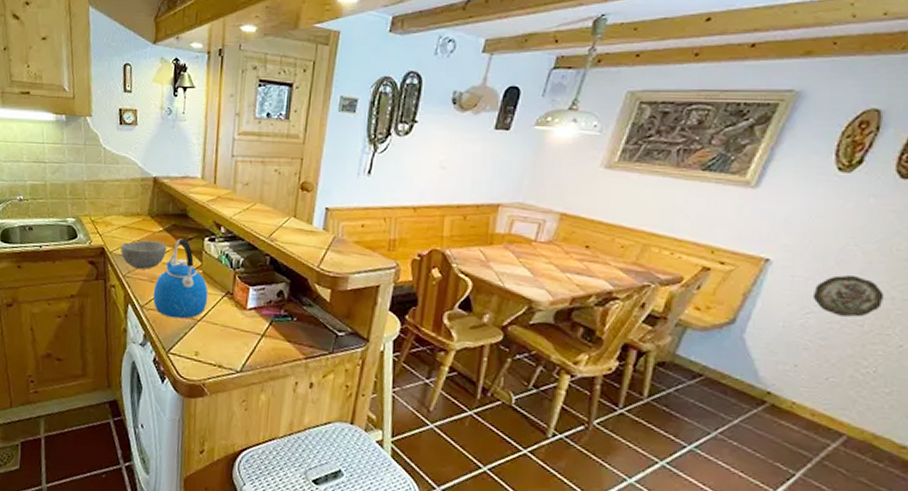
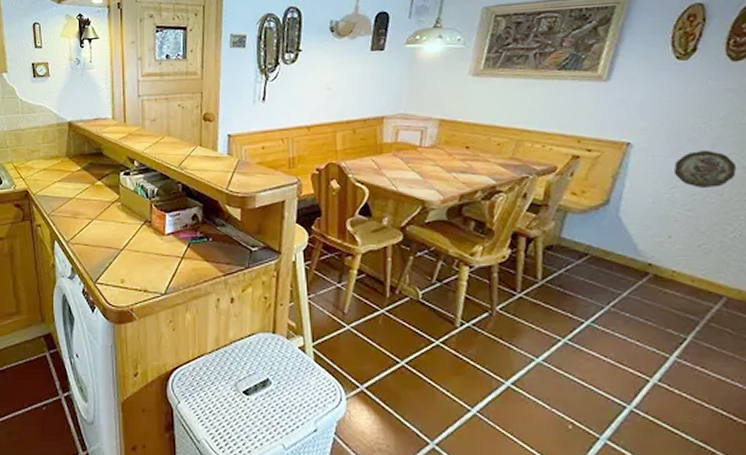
bowl: present [121,240,167,269] -> none [44,180,86,207]
kettle: present [153,238,209,319] -> none [77,175,128,250]

